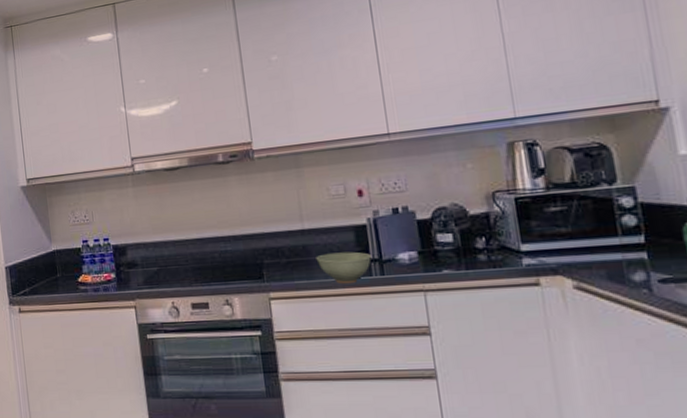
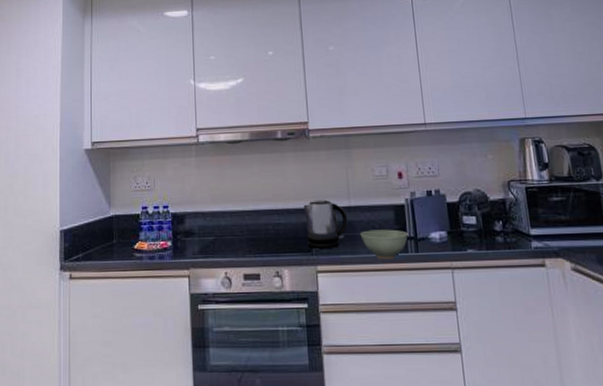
kettle: none [251,223,302,275] -> present [303,199,348,248]

